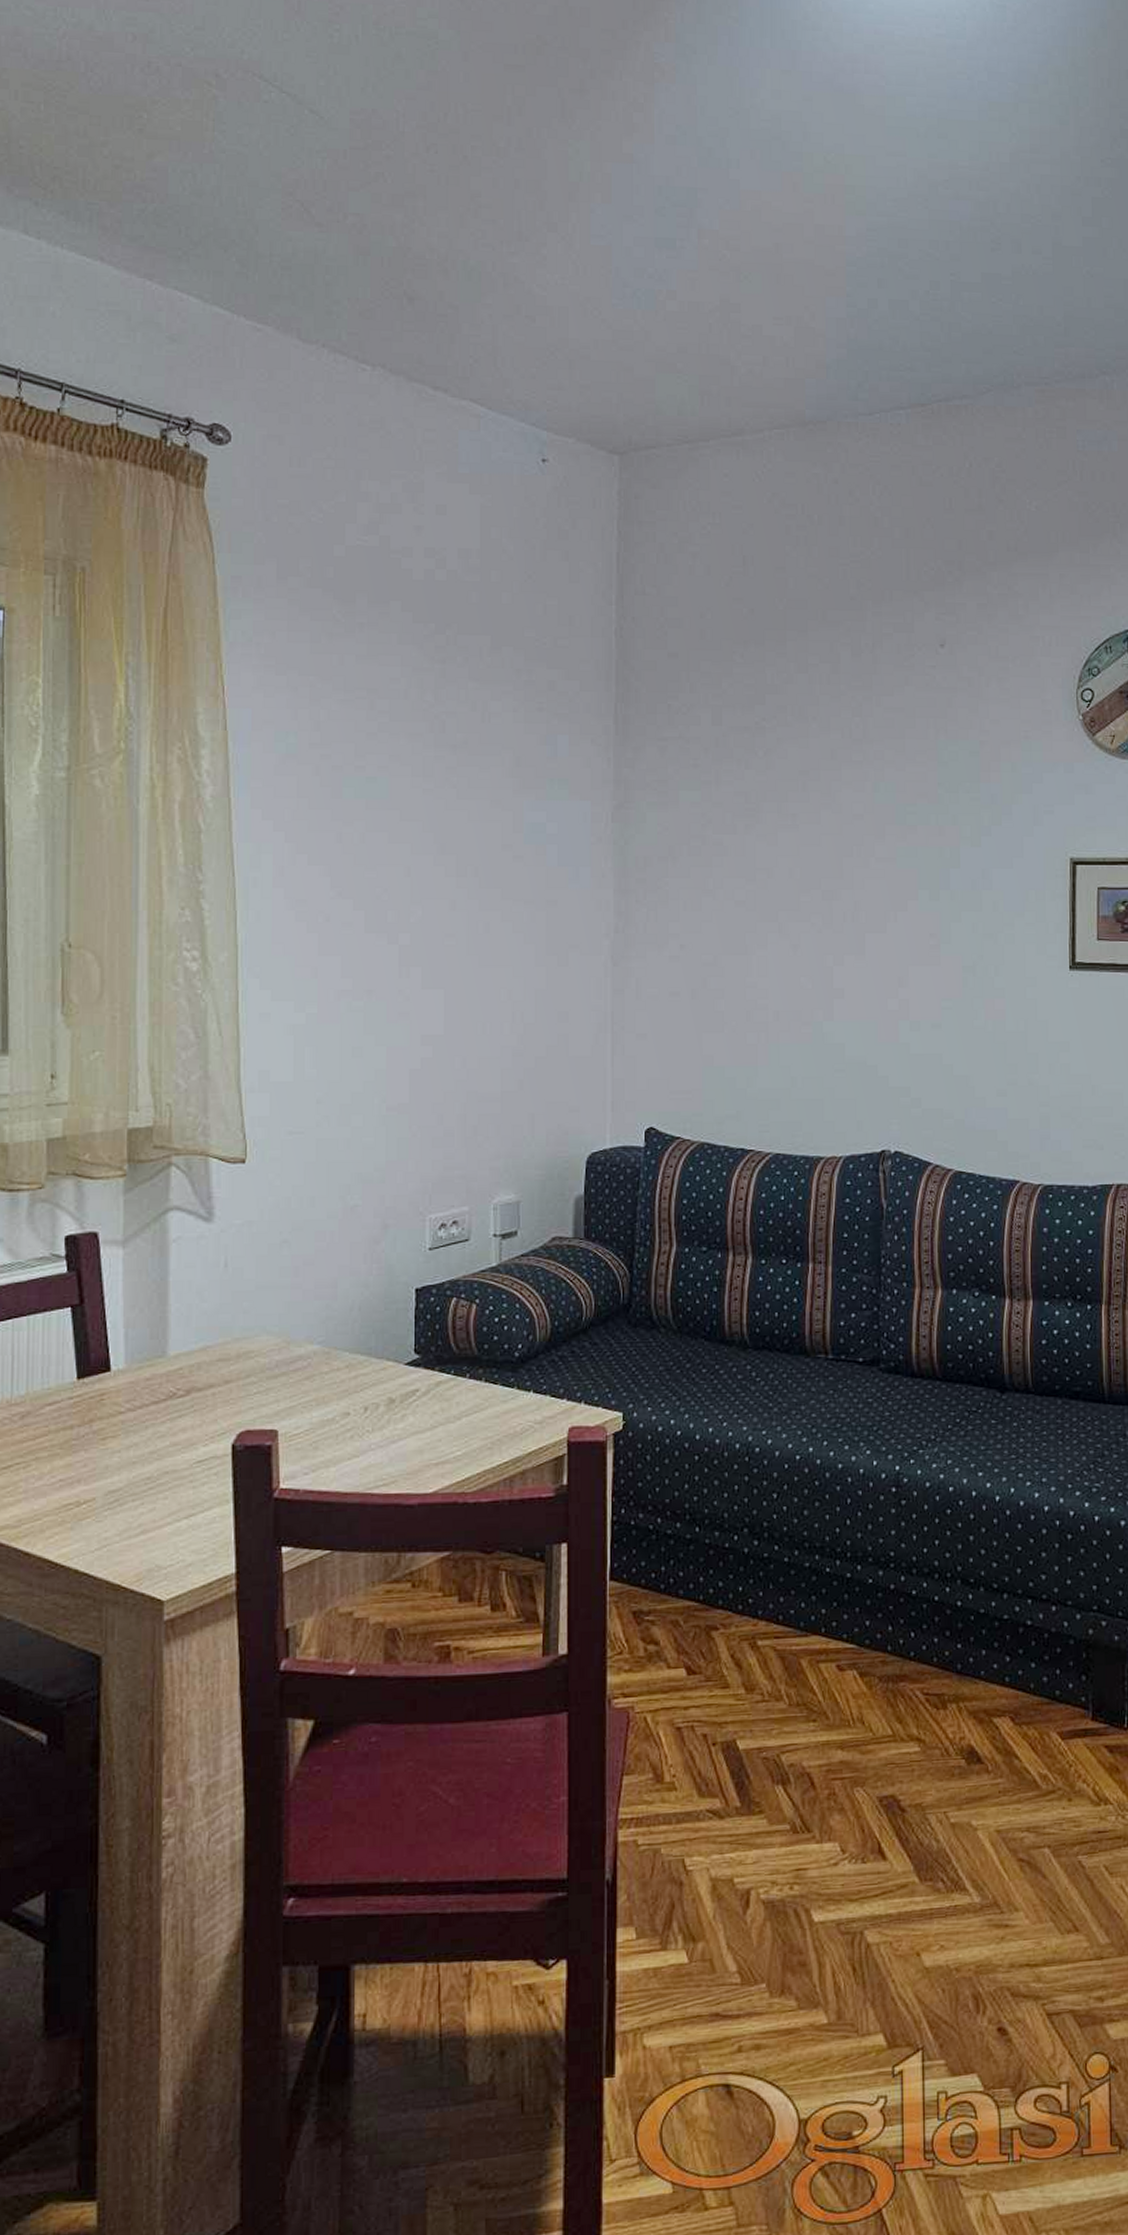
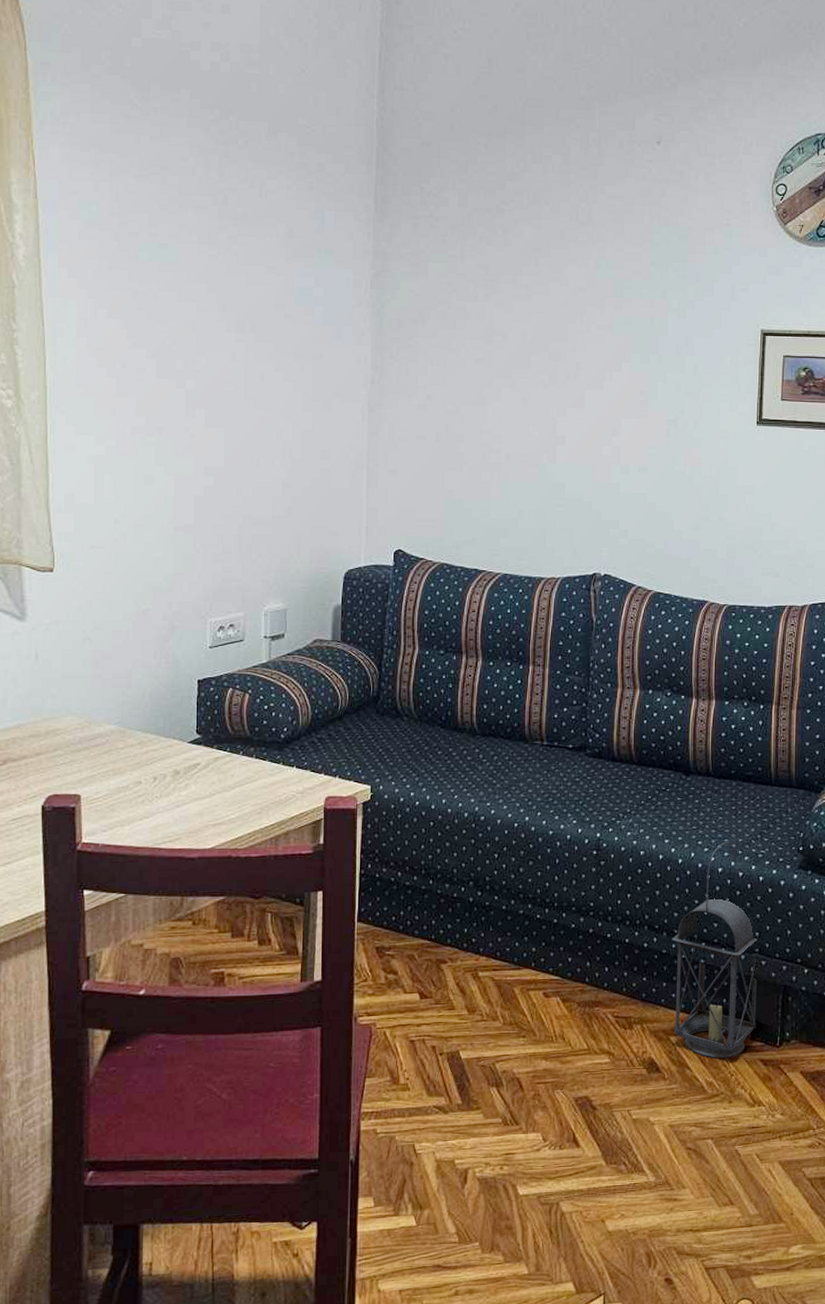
lantern: none [991,1472,1098,1745] -> present [672,841,758,1058]

